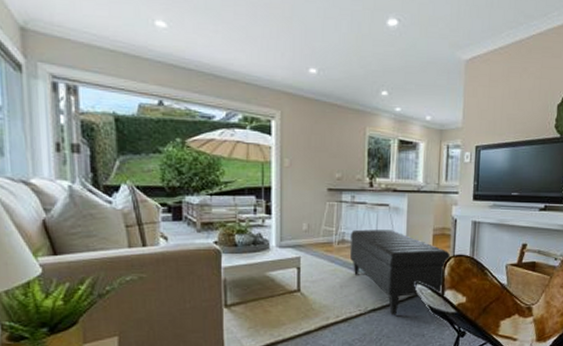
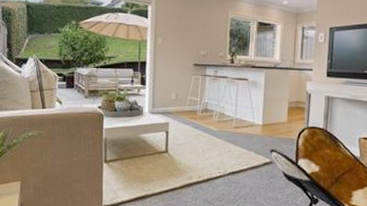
ottoman: present [350,229,451,316] -> none [212,100,305,179]

